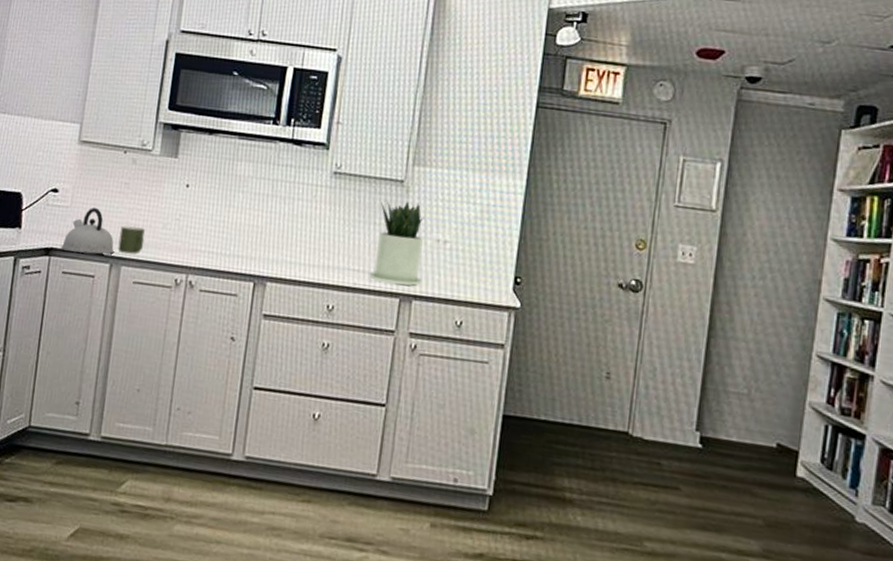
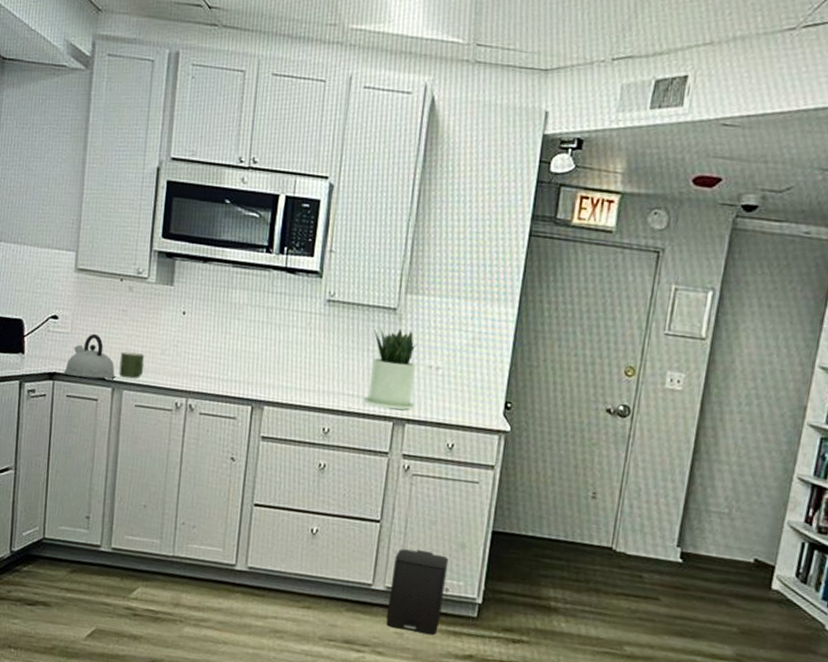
pedal bin: none [391,435,458,532] -> present [386,548,449,635]

